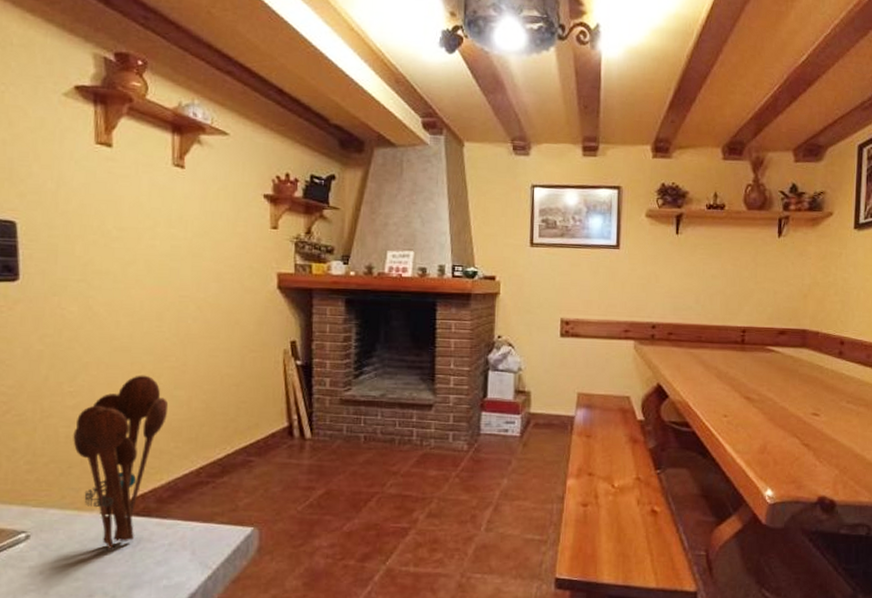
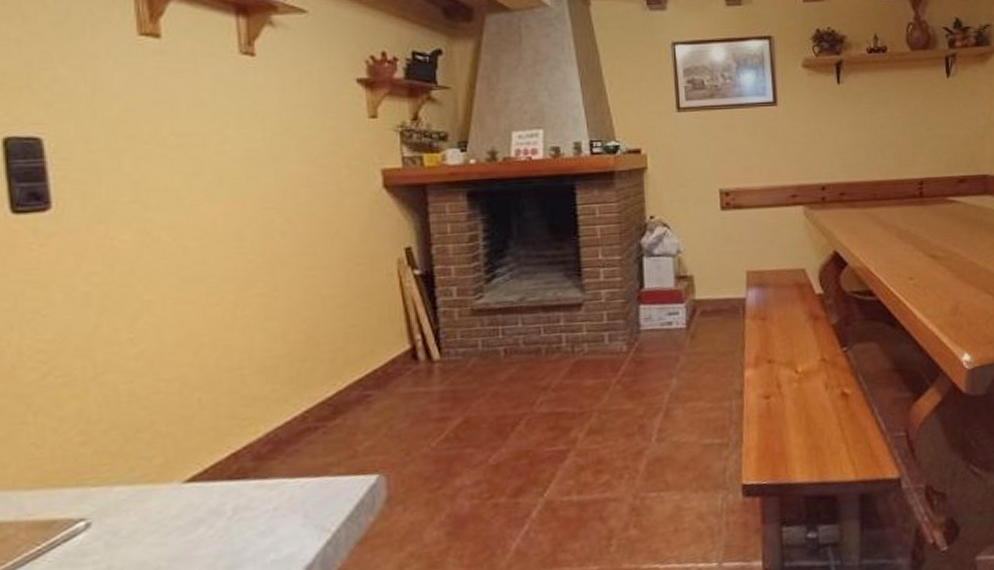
utensil holder: present [73,375,169,549] -> none [138,307,259,526]

